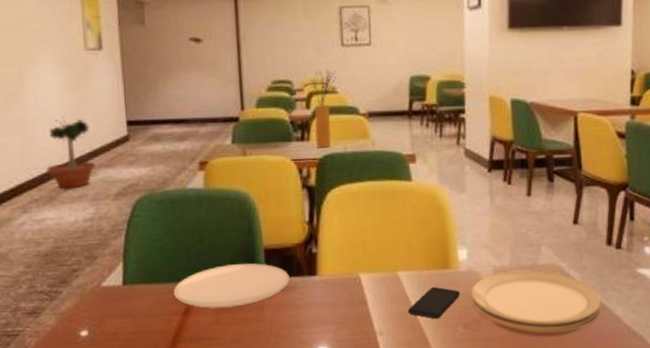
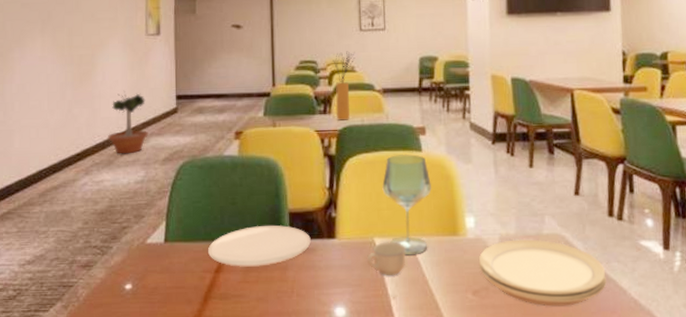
cup: none [351,277,394,312] -> present [366,242,406,275]
wine glass: none [368,184,422,290] -> present [382,154,431,254]
mobile phone: present [408,286,460,319] -> none [420,252,469,285]

